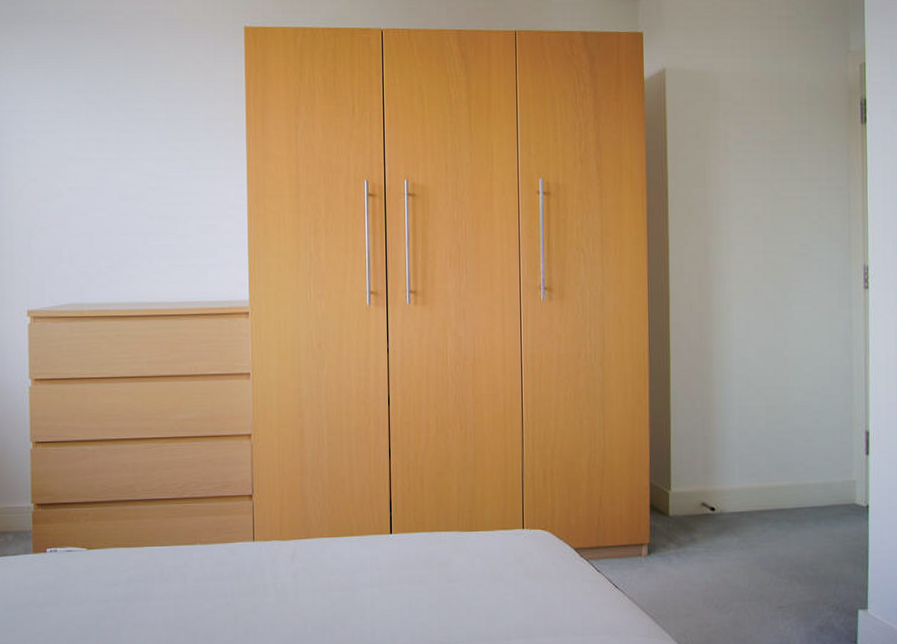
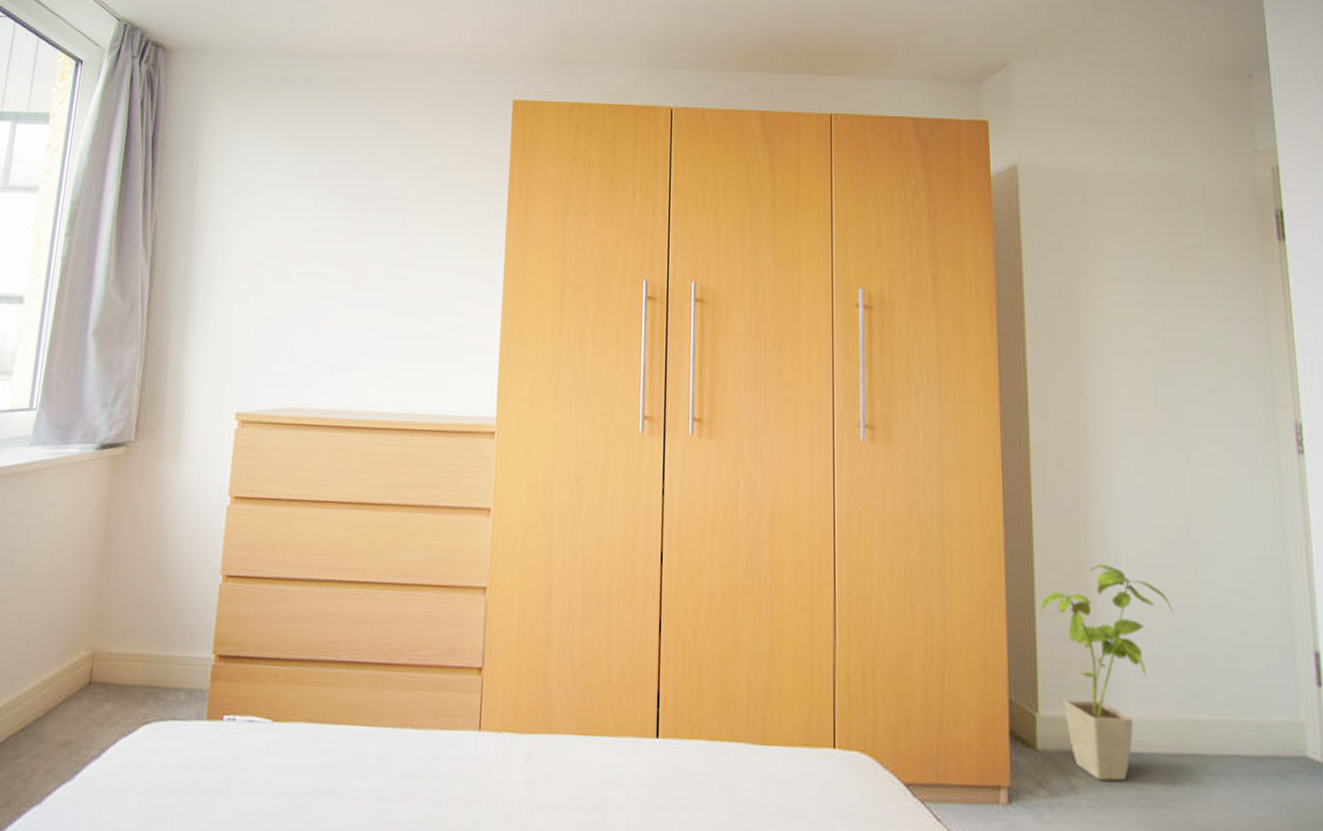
house plant: none [675,381,769,533] -> present [1041,564,1174,781]

